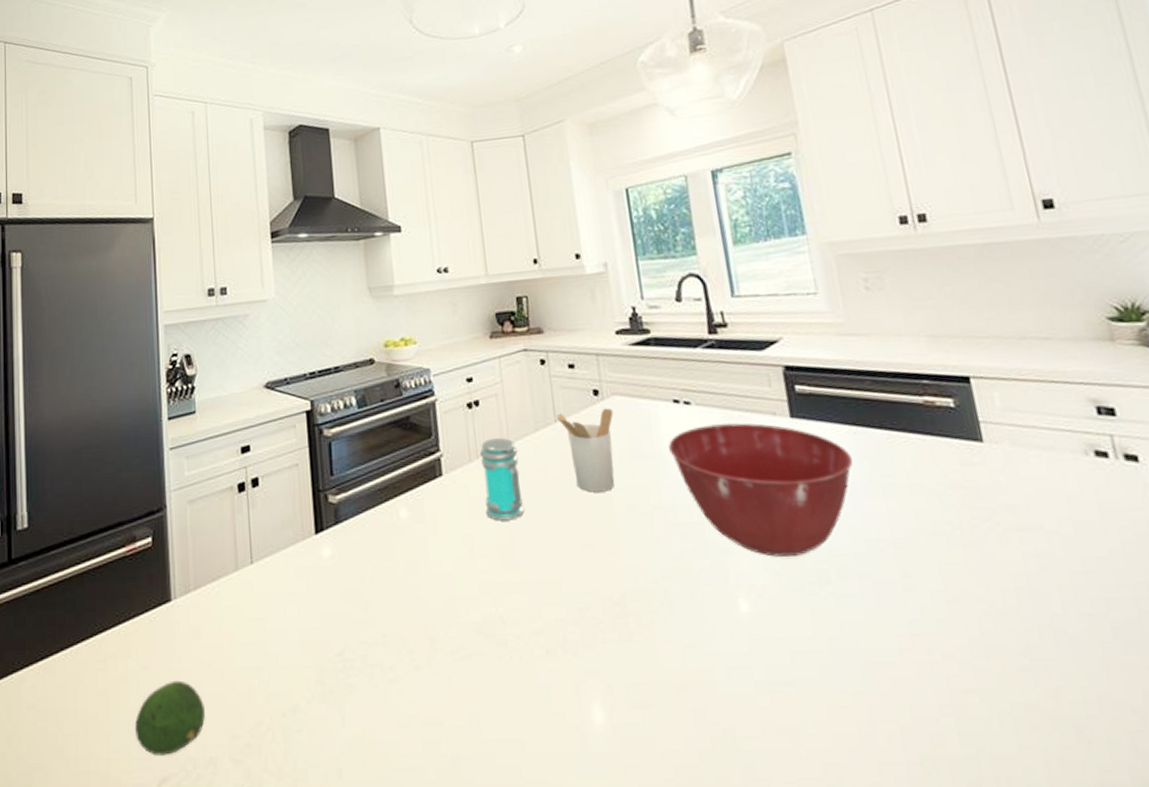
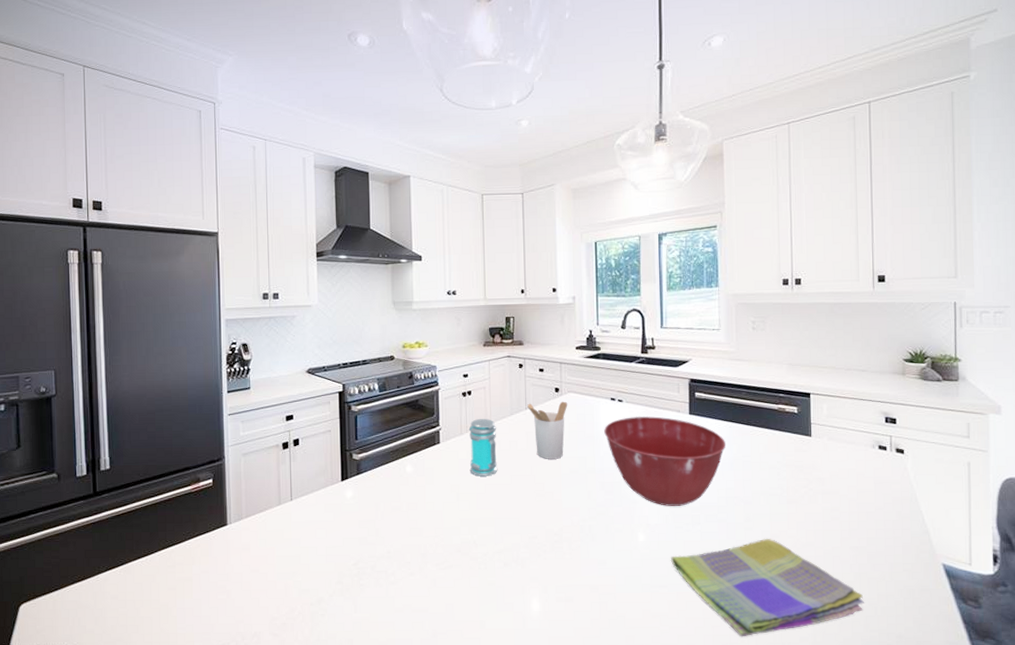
fruit: present [135,680,205,756] -> none [197,580,252,631]
dish towel: none [793,602,1123,767] -> present [670,538,864,637]

